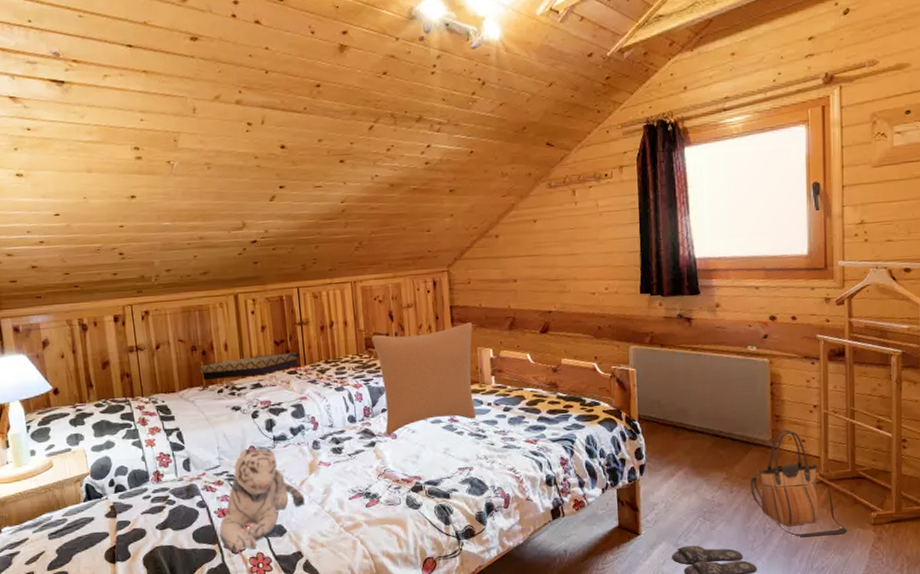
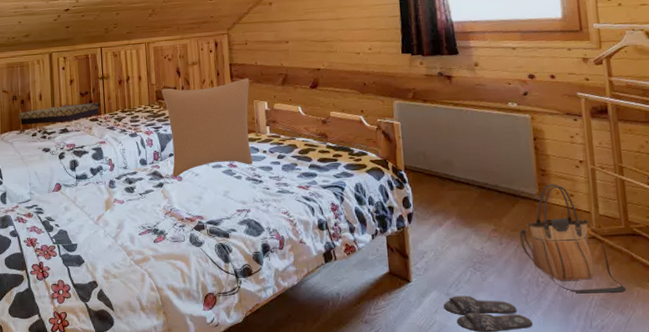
plush toy: present [219,448,305,554] -> none [27,185,101,280]

